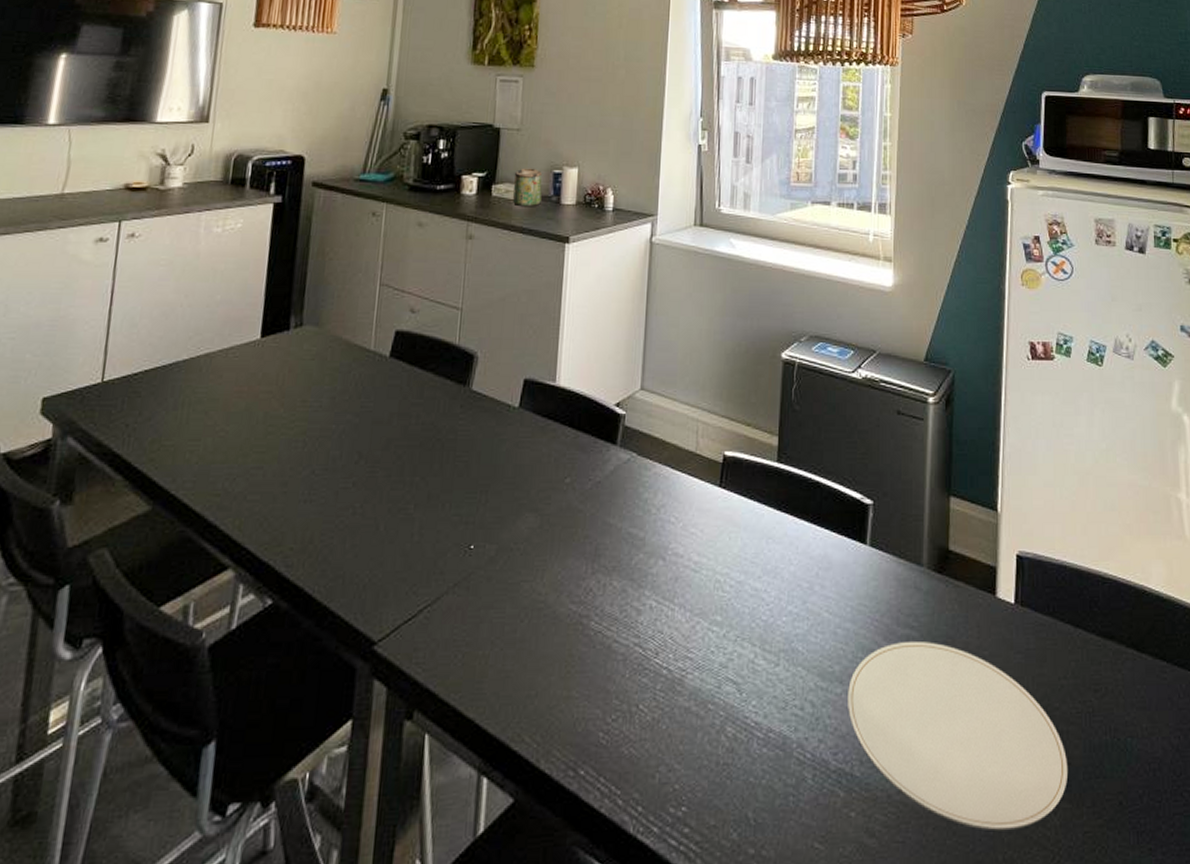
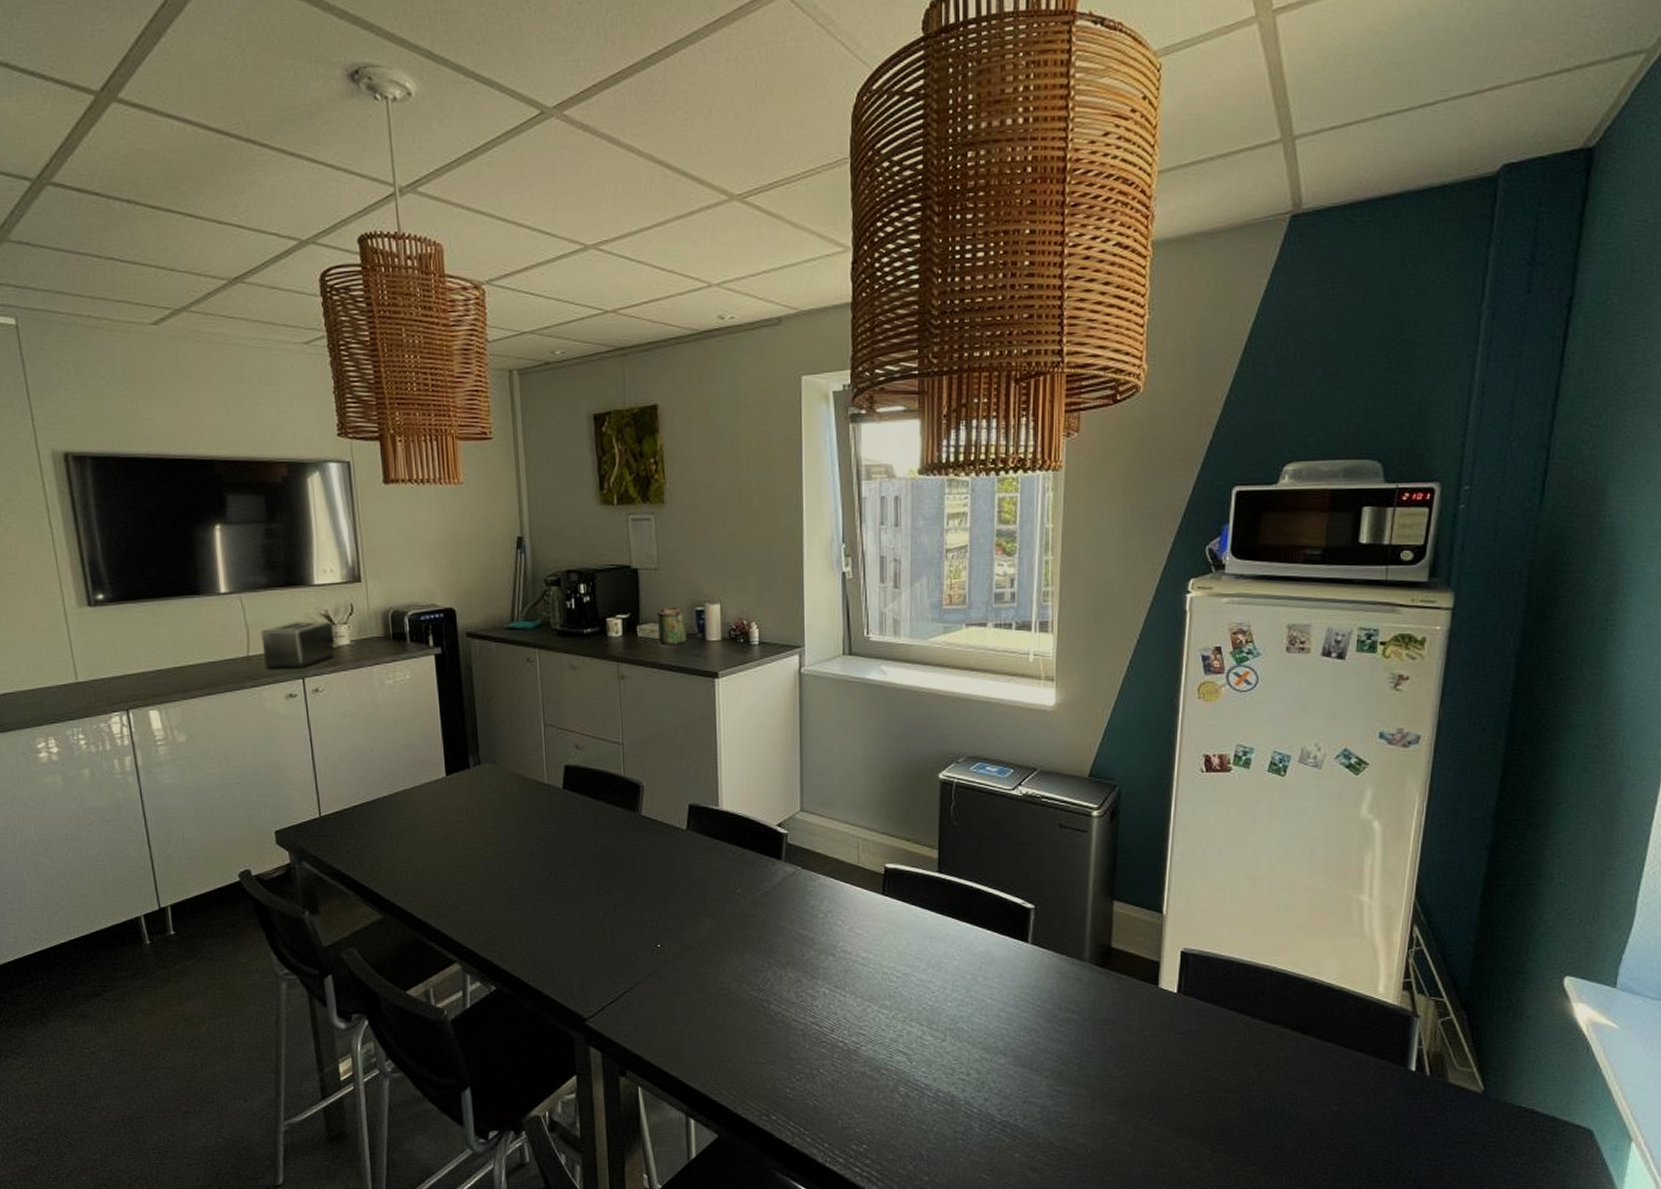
toaster: none [79,159,167,211] -> present [261,621,335,670]
plate: present [848,642,1069,831] -> none [1011,1024,1225,1172]

